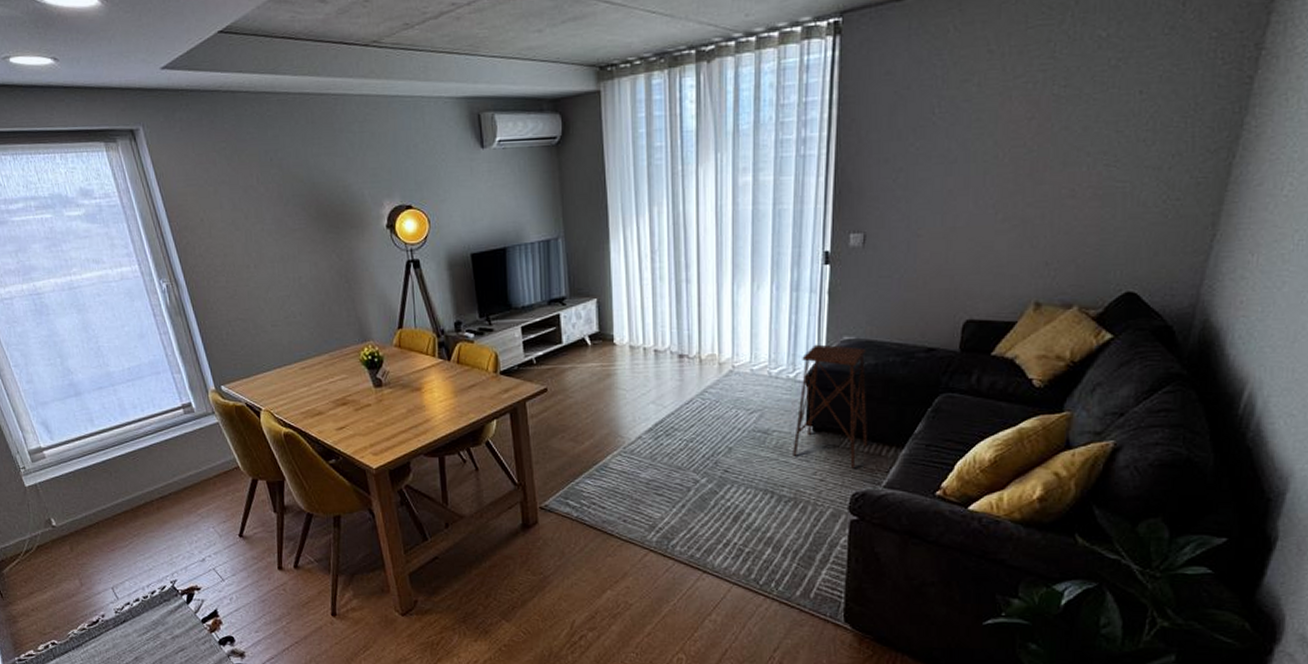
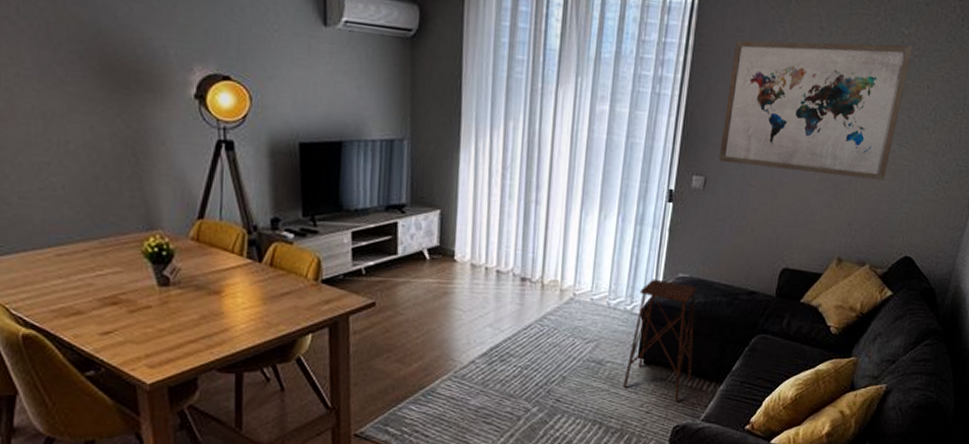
wall art: none [878,49,1115,216] -> present [718,39,913,181]

